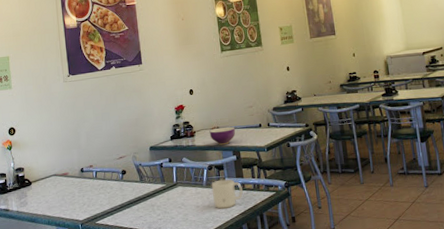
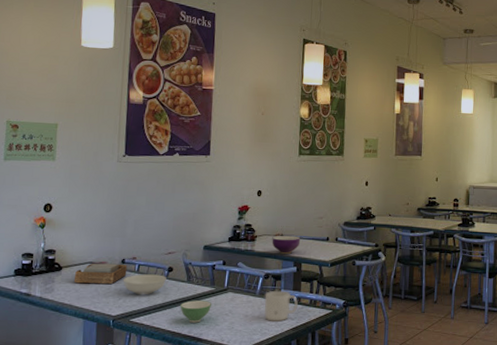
napkin holder: none [42,172,87,195] -> present [73,263,127,285]
bowl: none [84,178,122,199] -> present [123,274,167,295]
bowl: none [137,197,166,219] -> present [180,300,212,323]

